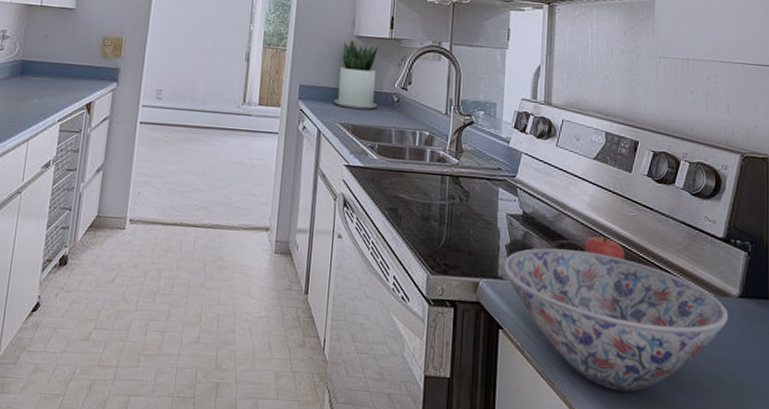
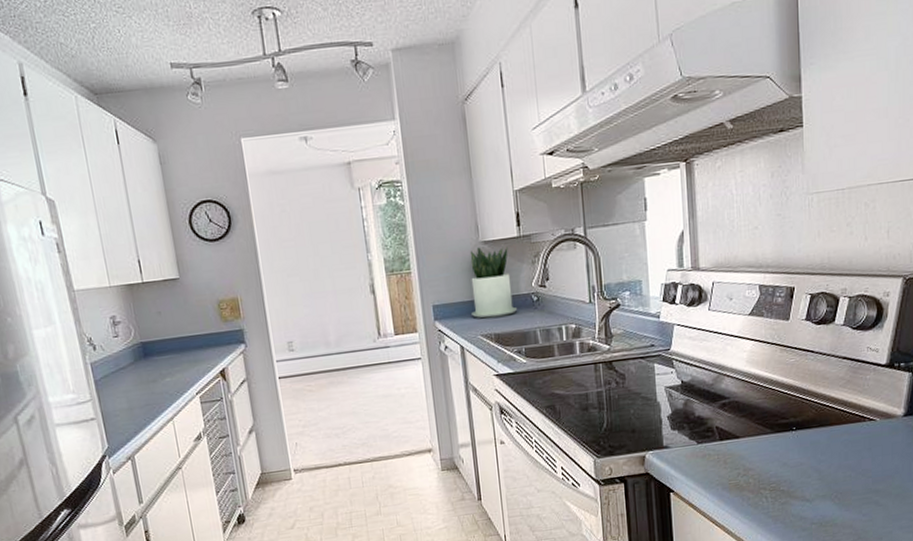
bowl: present [503,248,728,392] -> none [667,404,894,523]
fruit: present [584,236,625,260] -> none [746,387,788,407]

